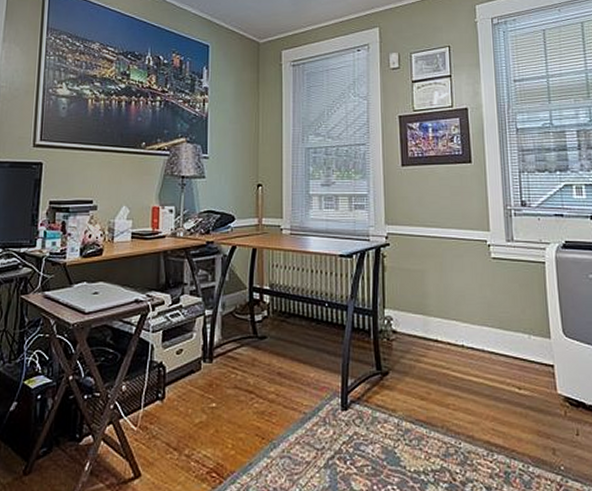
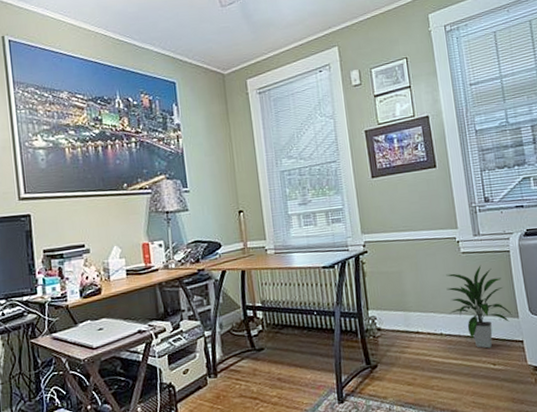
indoor plant: none [472,274,544,369] -> present [446,265,512,349]

